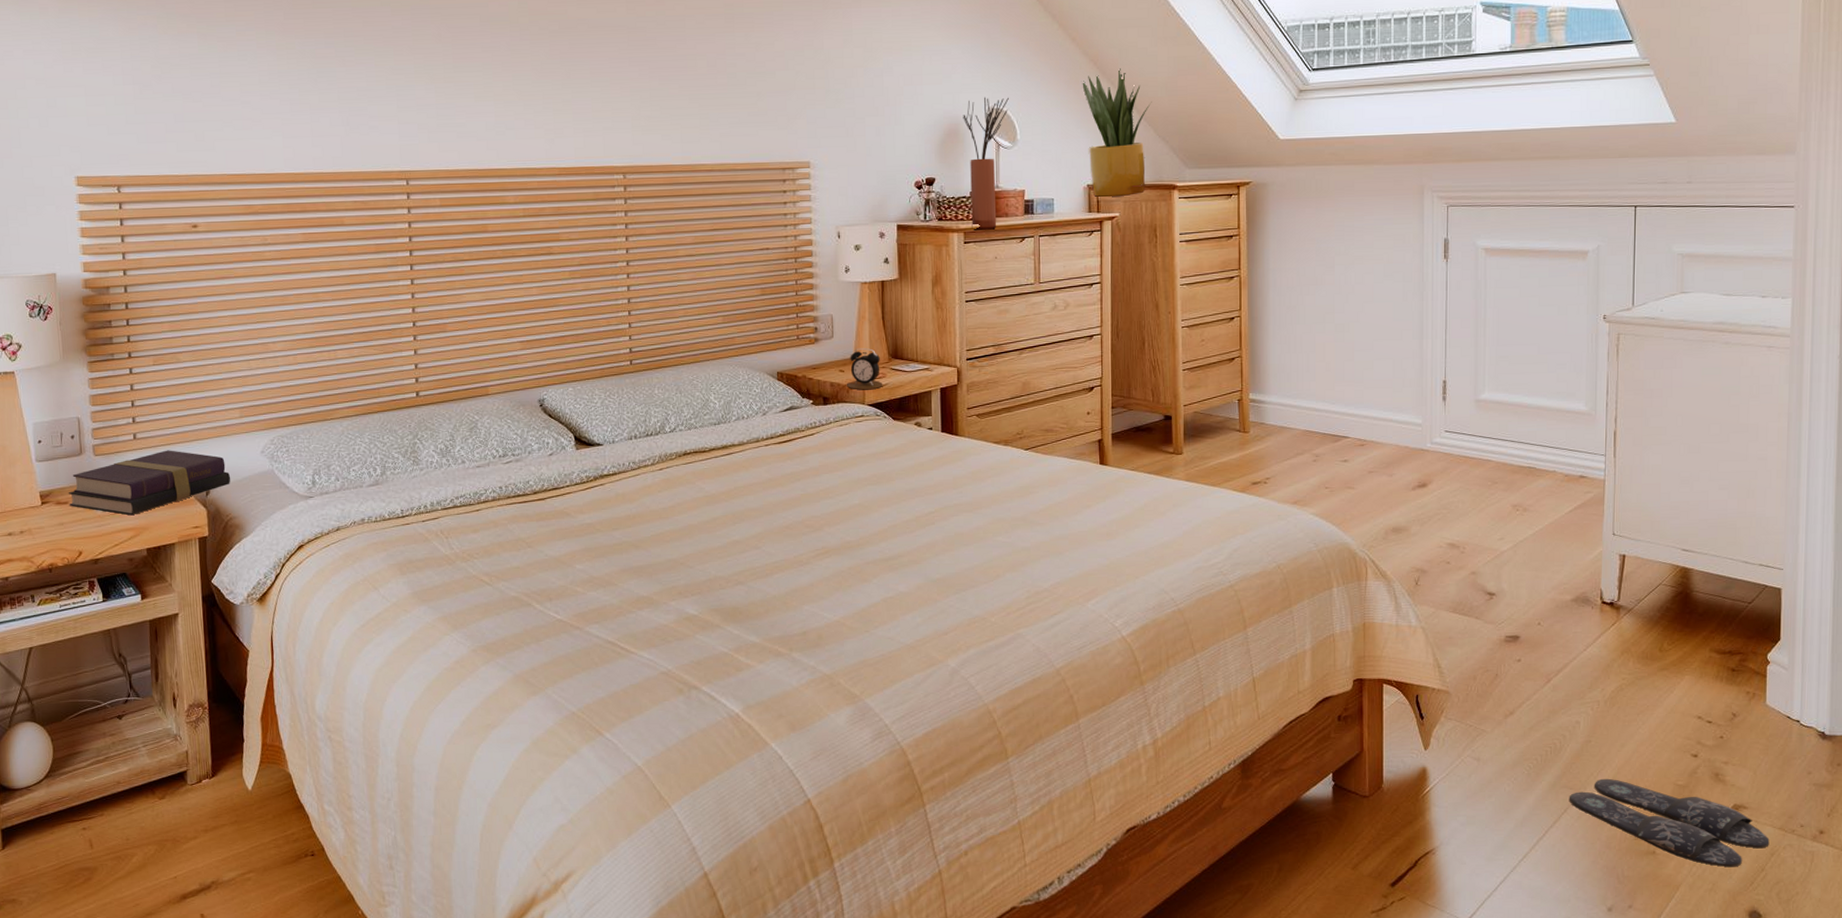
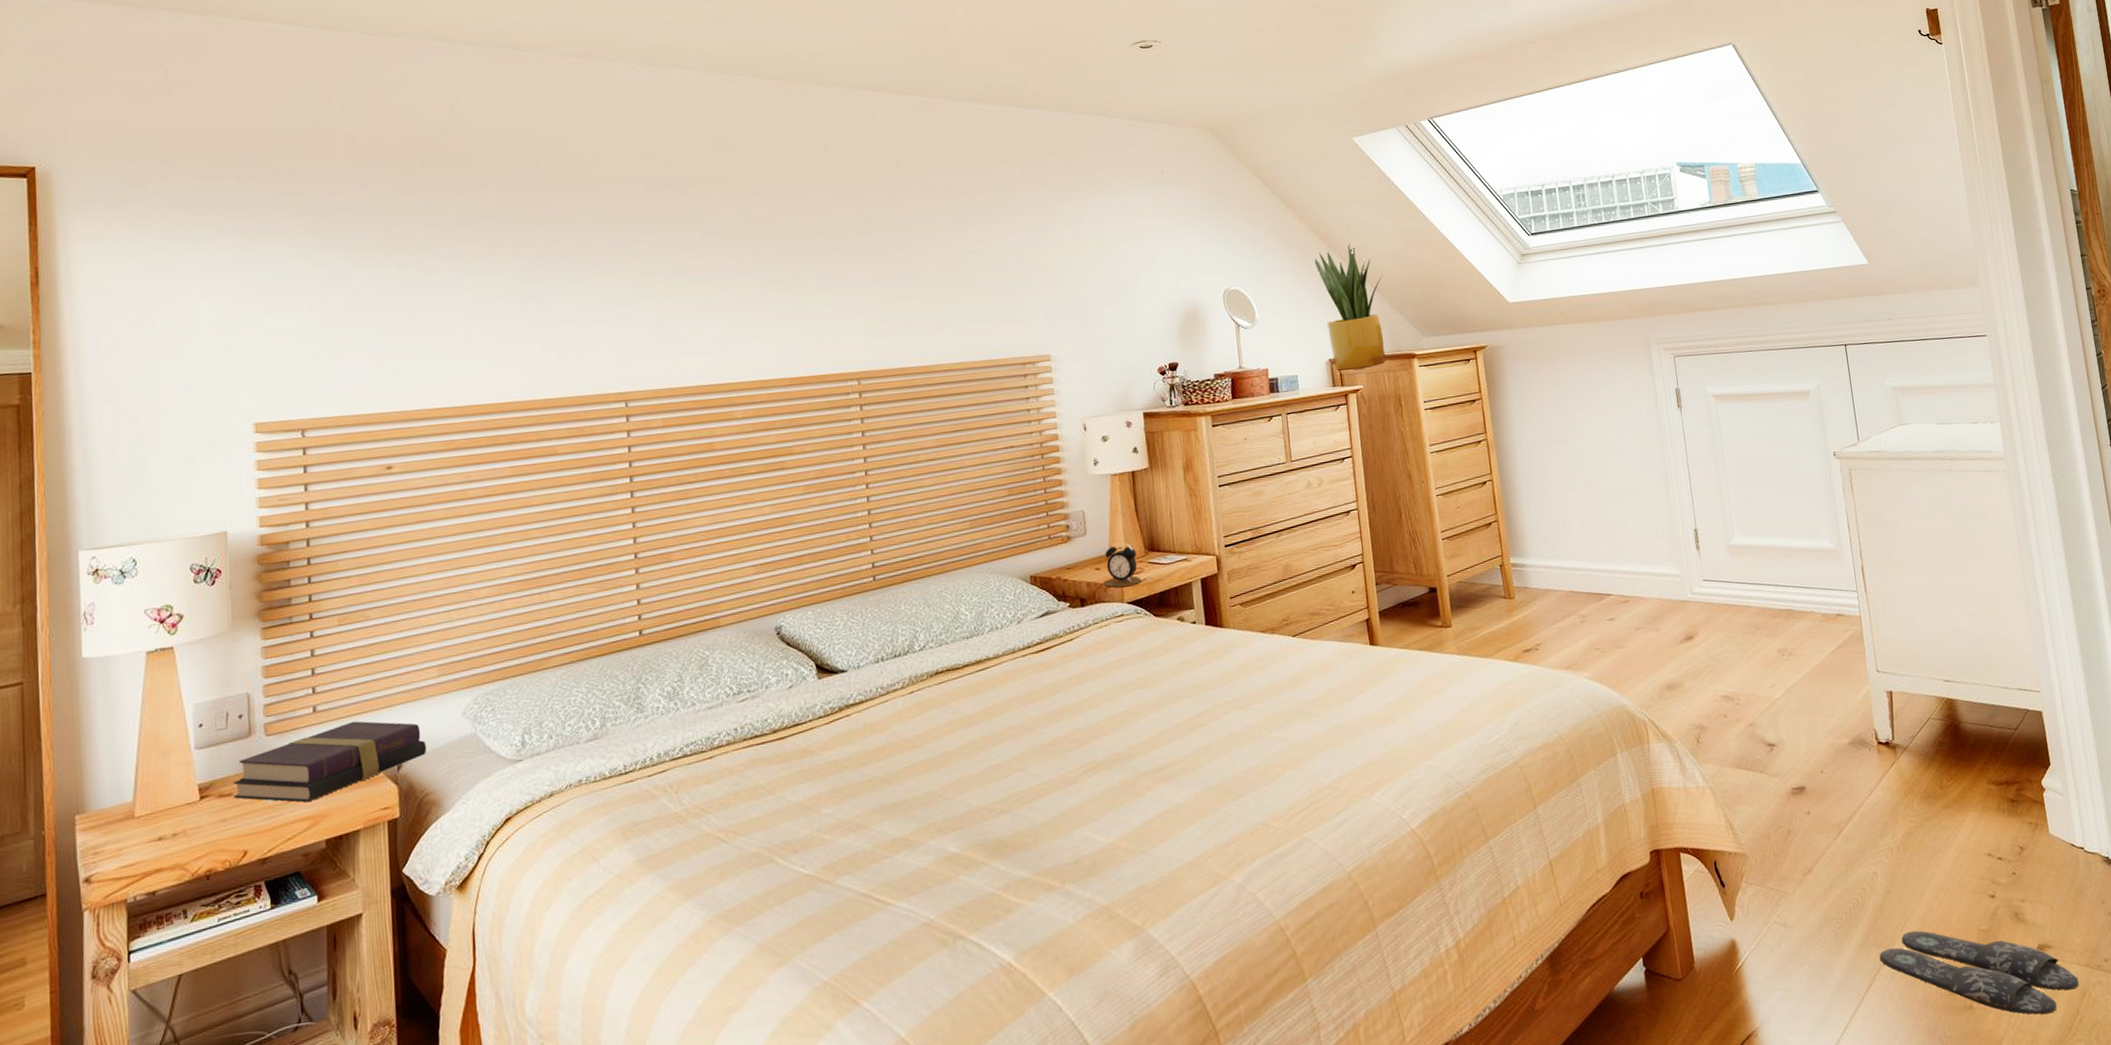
vase: present [963,97,1009,232] -> none [1200,278,1244,414]

